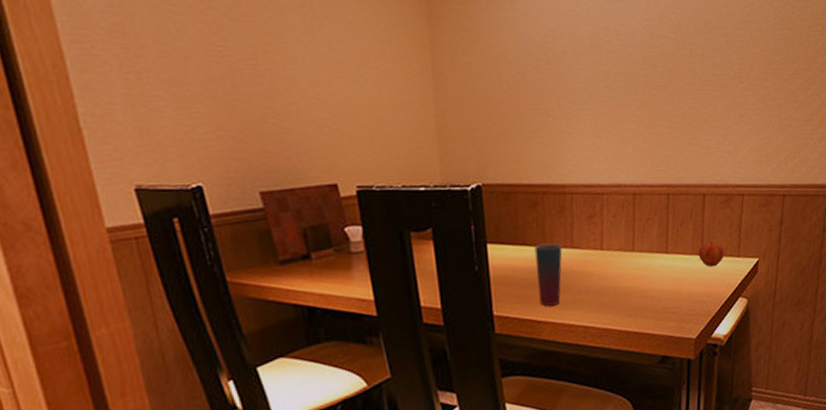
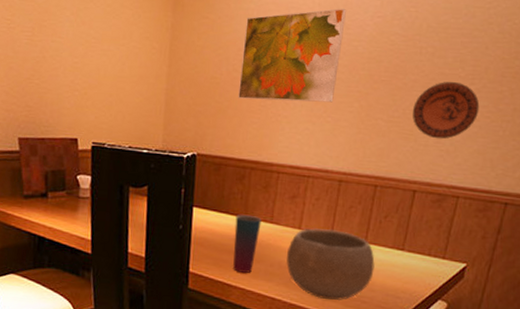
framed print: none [513,12,616,118] -> present [238,8,346,103]
bowl: none [593,244,679,318] -> present [286,228,375,301]
decorative plate: none [692,82,750,140] -> present [413,82,480,140]
apple: present [698,242,725,267] -> none [399,238,429,265]

